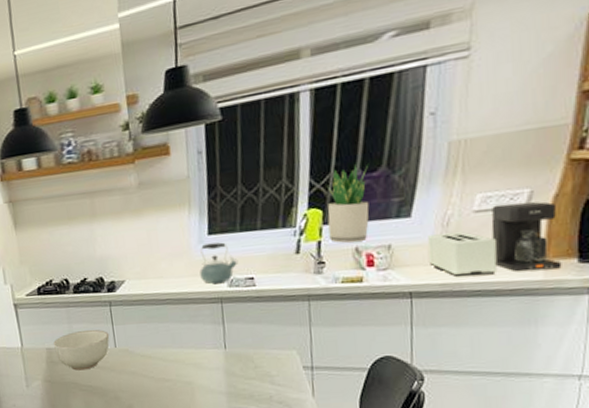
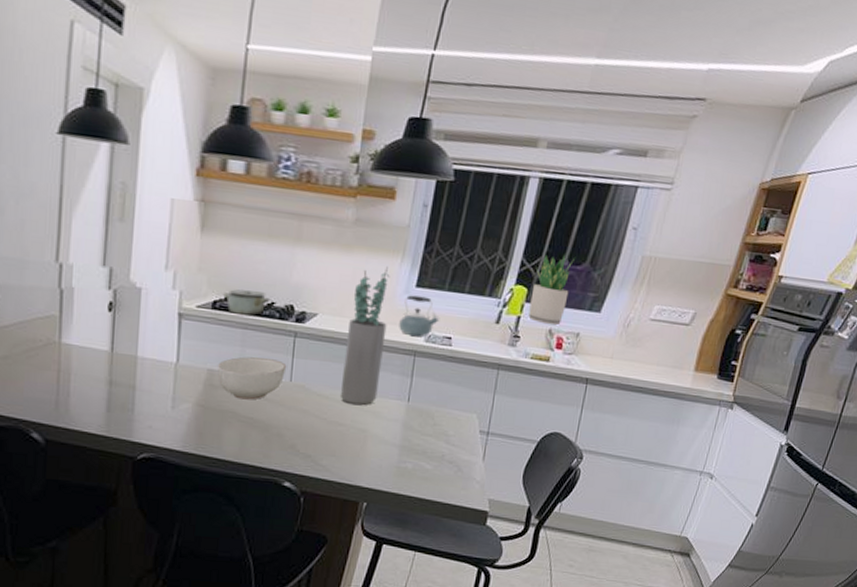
saucepan: none [44,271,83,295] -> present [223,289,271,316]
vase: none [152,222,195,360] -> present [339,267,390,406]
toaster: present [427,232,498,278] -> none [606,332,663,376]
coffee maker: present [491,201,562,273] -> none [657,318,710,381]

